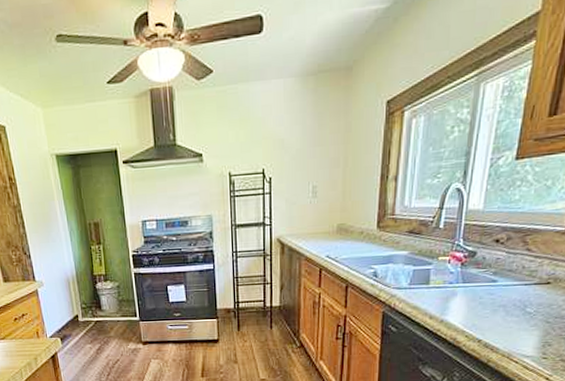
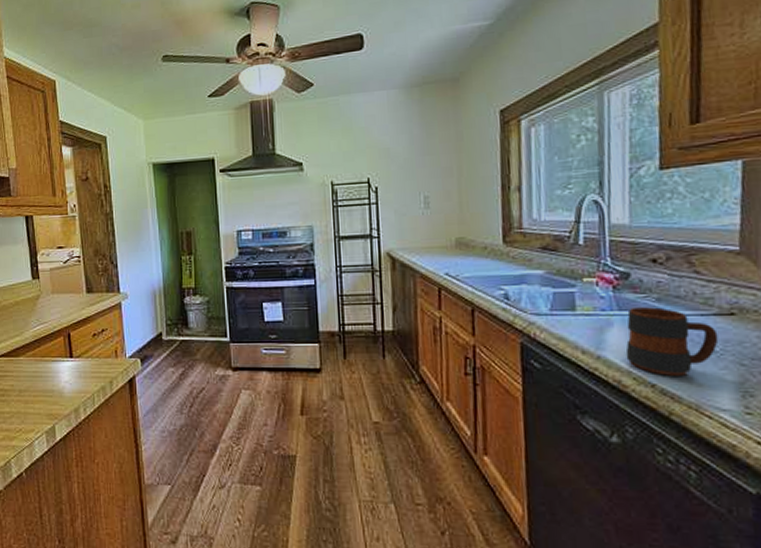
mug: none [463,279,535,333] -> present [625,307,719,376]

